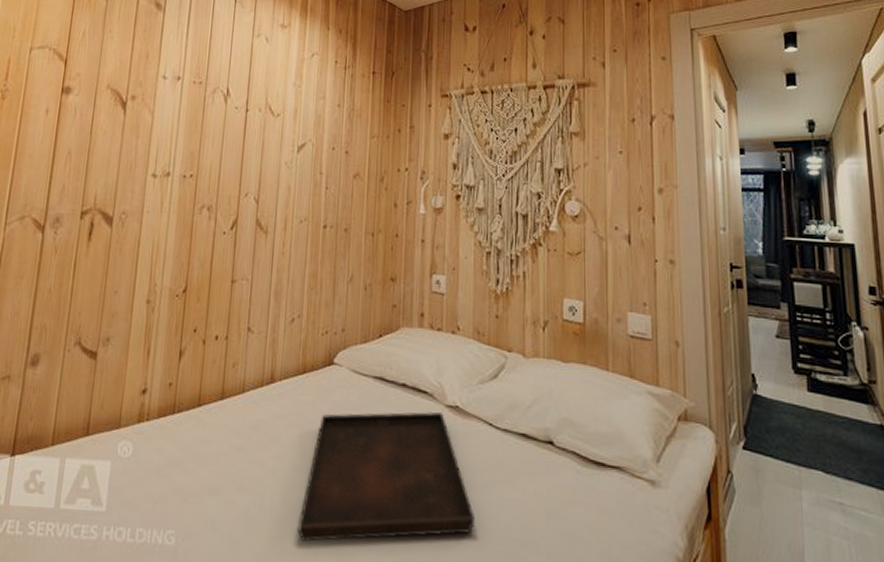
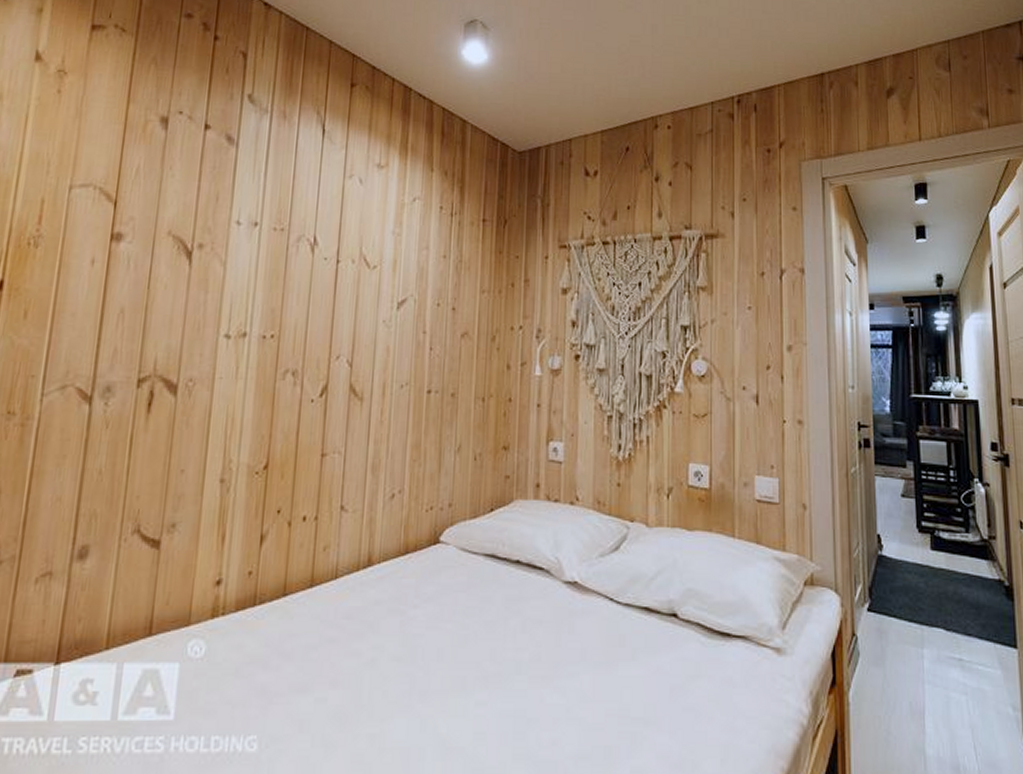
serving tray: present [298,412,474,542] -> none [400,590,594,736]

